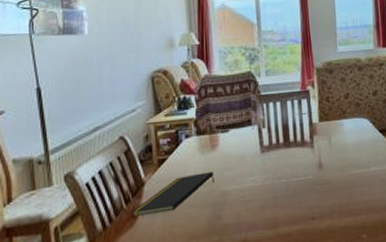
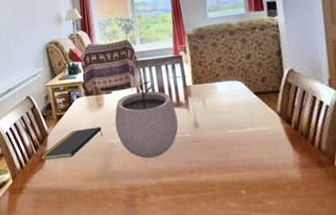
plant pot: none [230,115,302,207] -> present [114,78,179,159]

